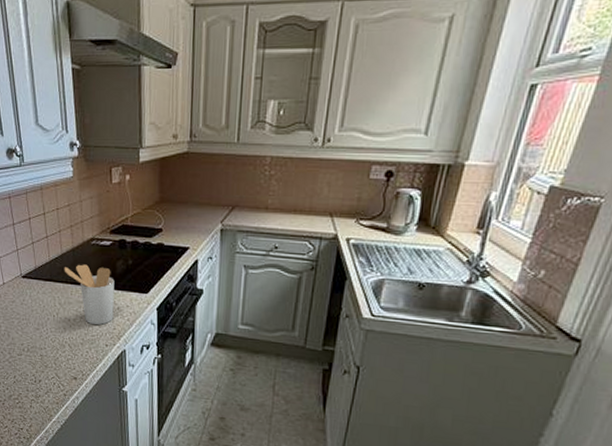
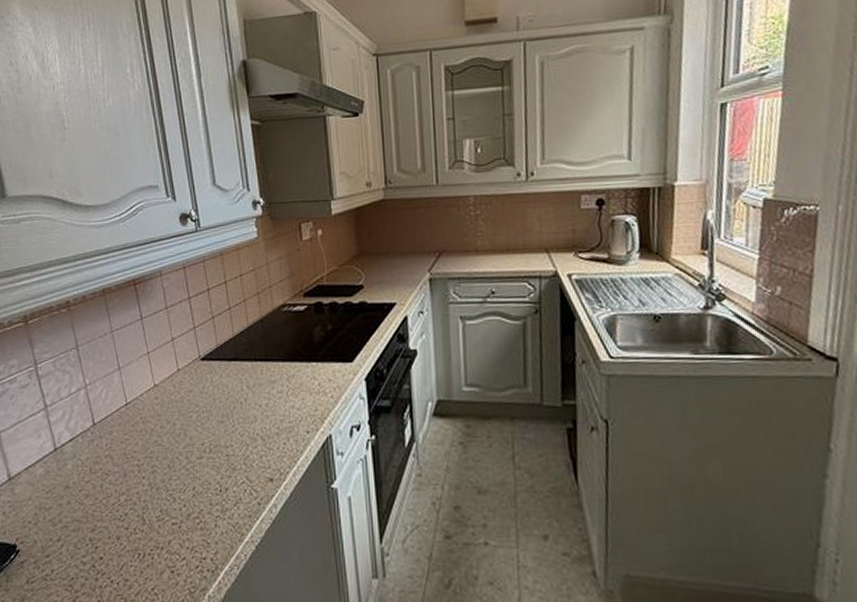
utensil holder: present [64,264,115,325] -> none [251,336,314,407]

